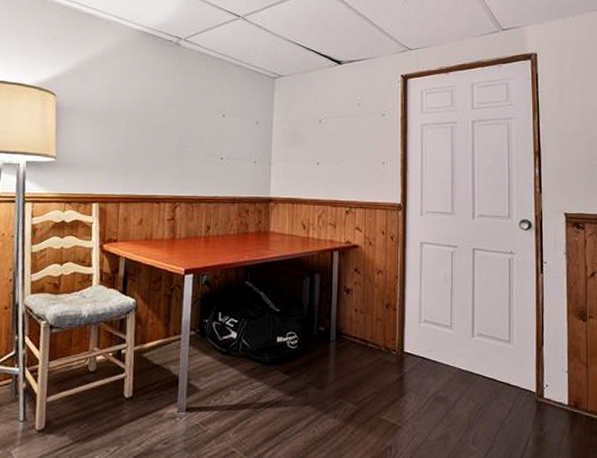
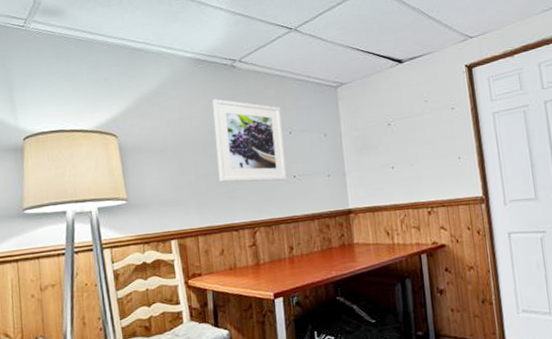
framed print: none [148,73,218,161] -> present [212,99,287,182]

